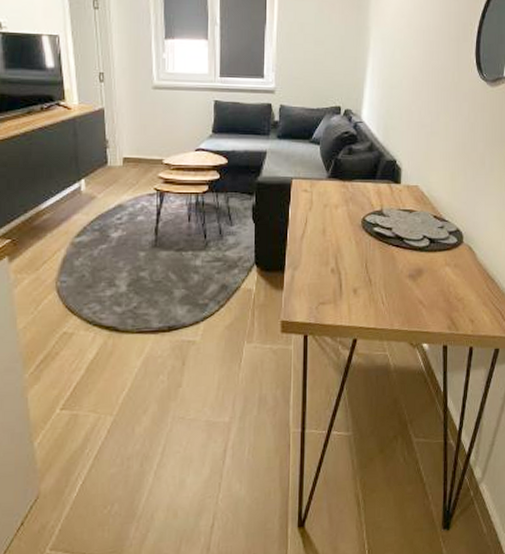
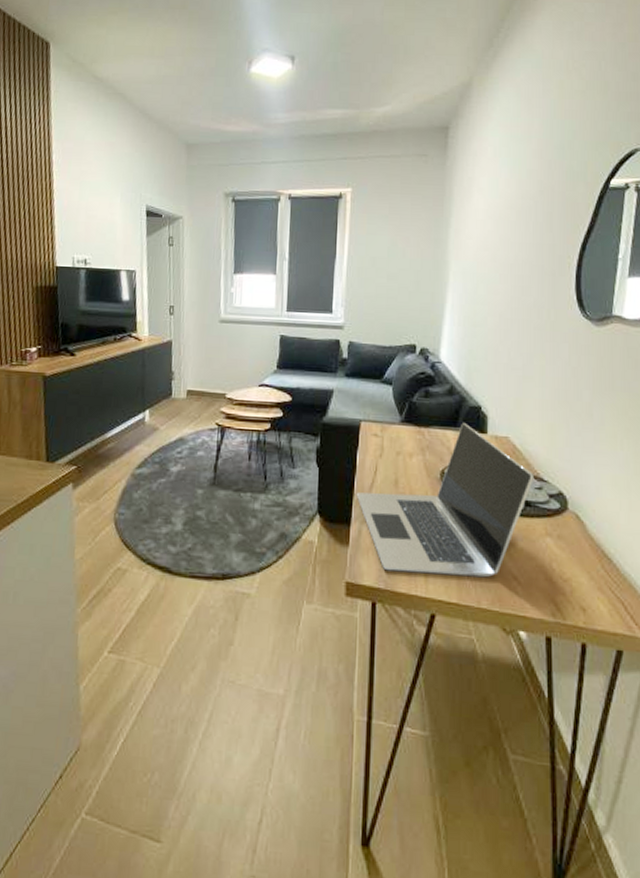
laptop: none [289,175,438,308] -> present [356,422,535,578]

